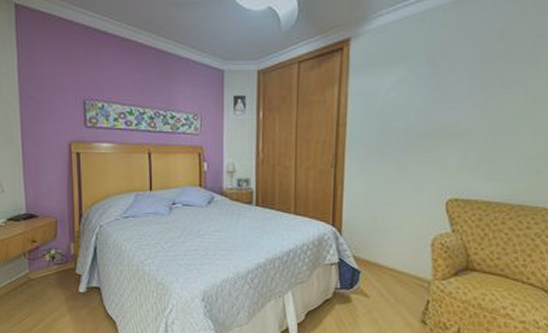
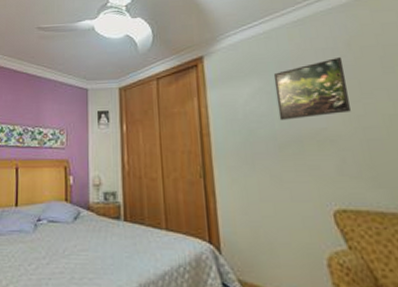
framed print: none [416,46,492,112] -> present [273,56,351,120]

